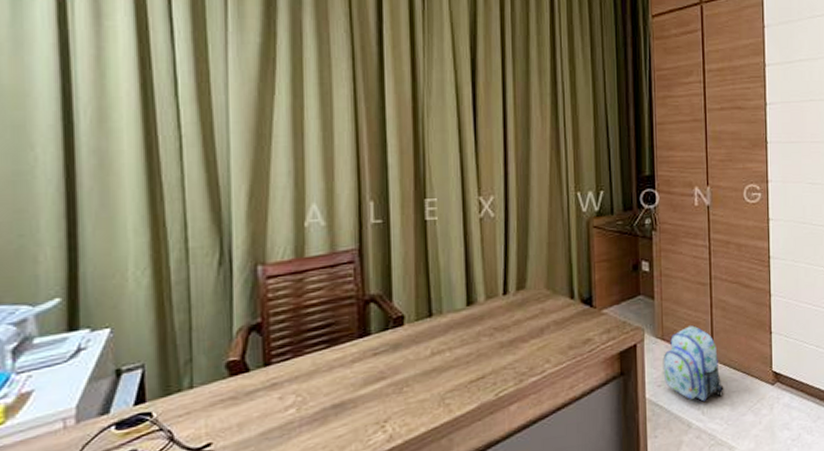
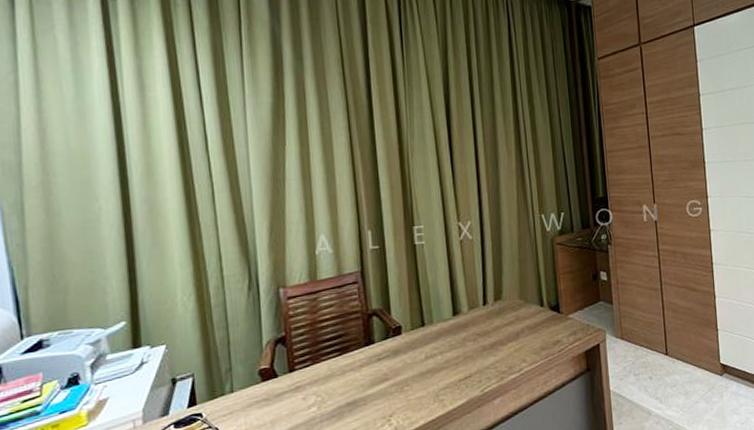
backpack: present [663,325,724,402] -> none [623,326,678,392]

